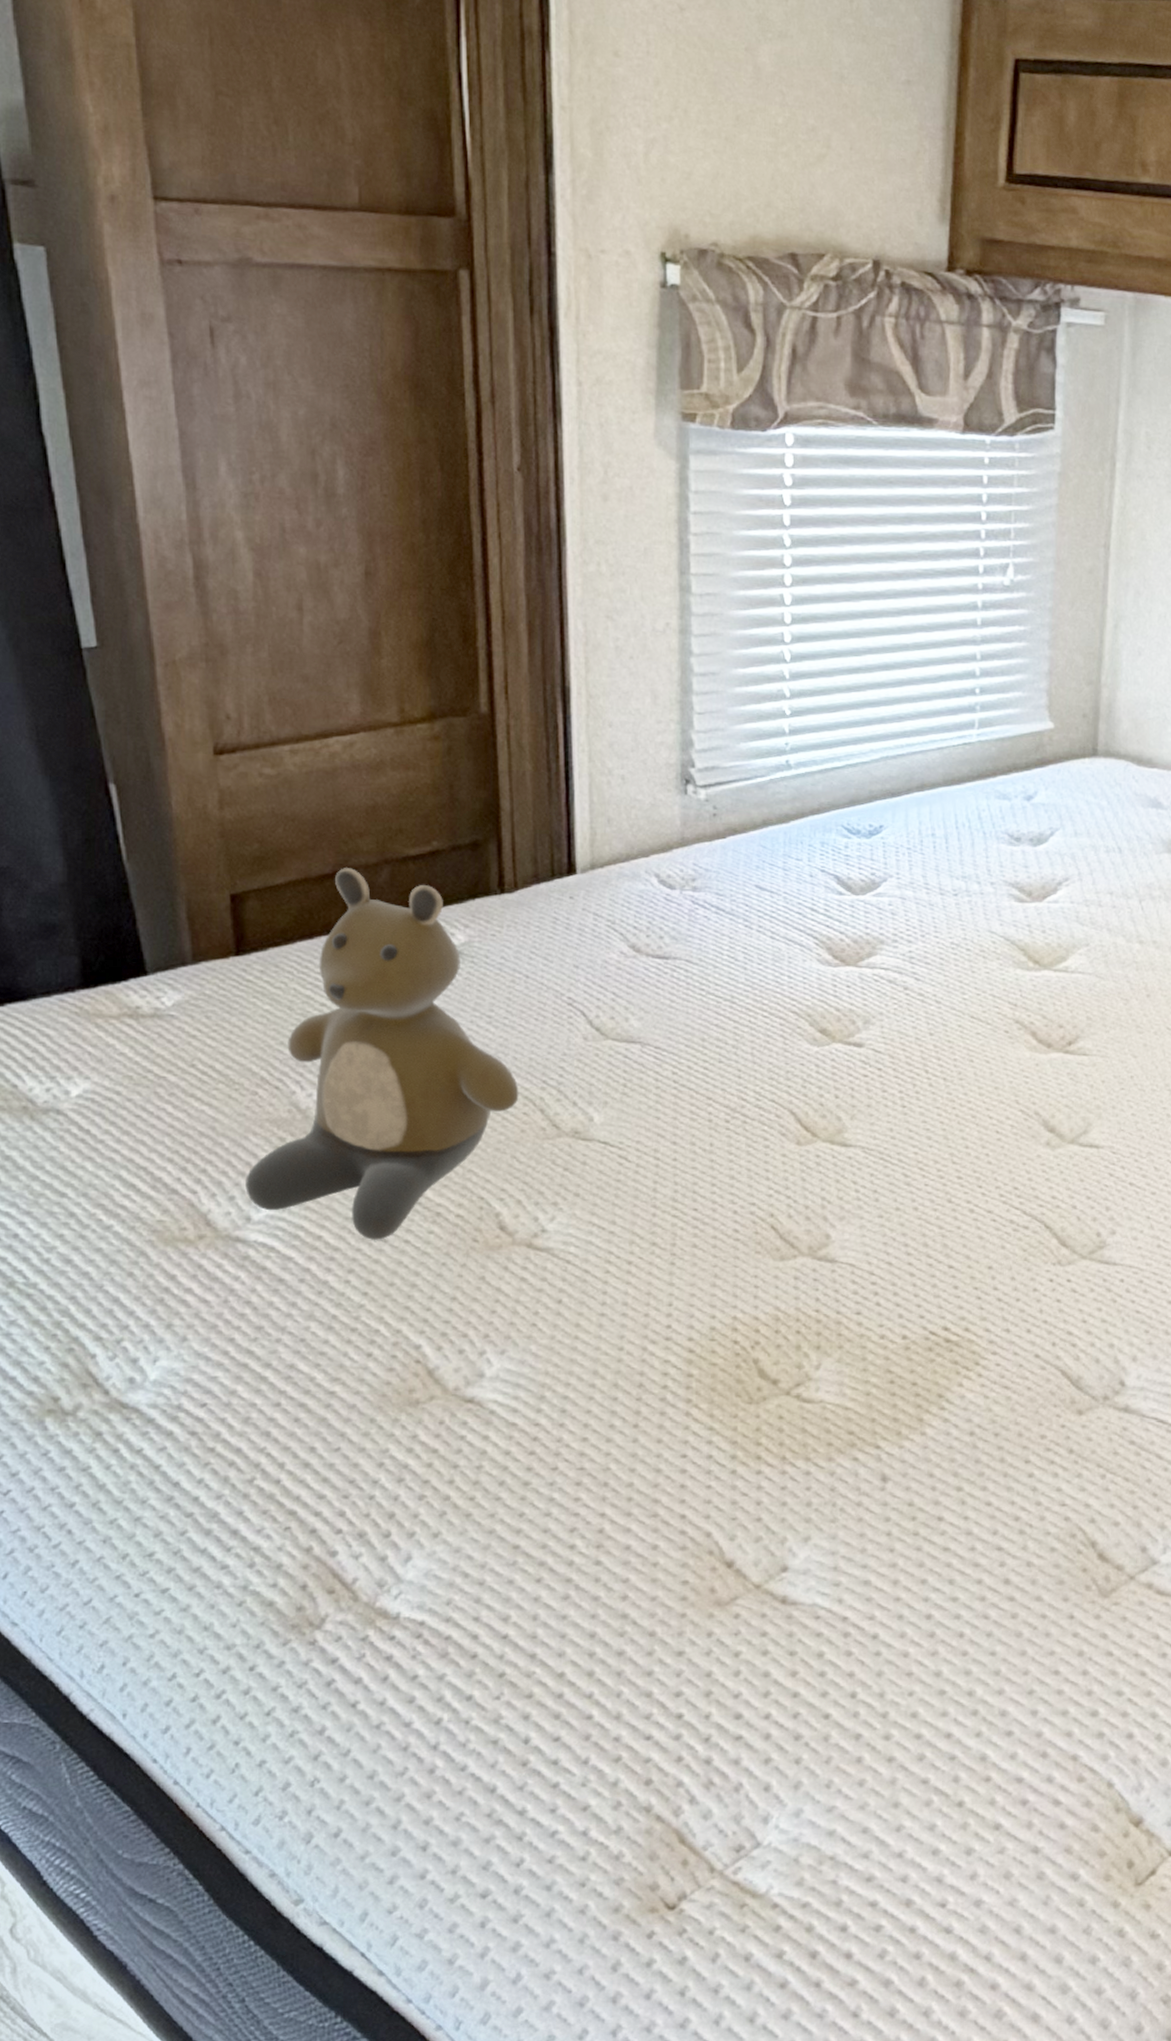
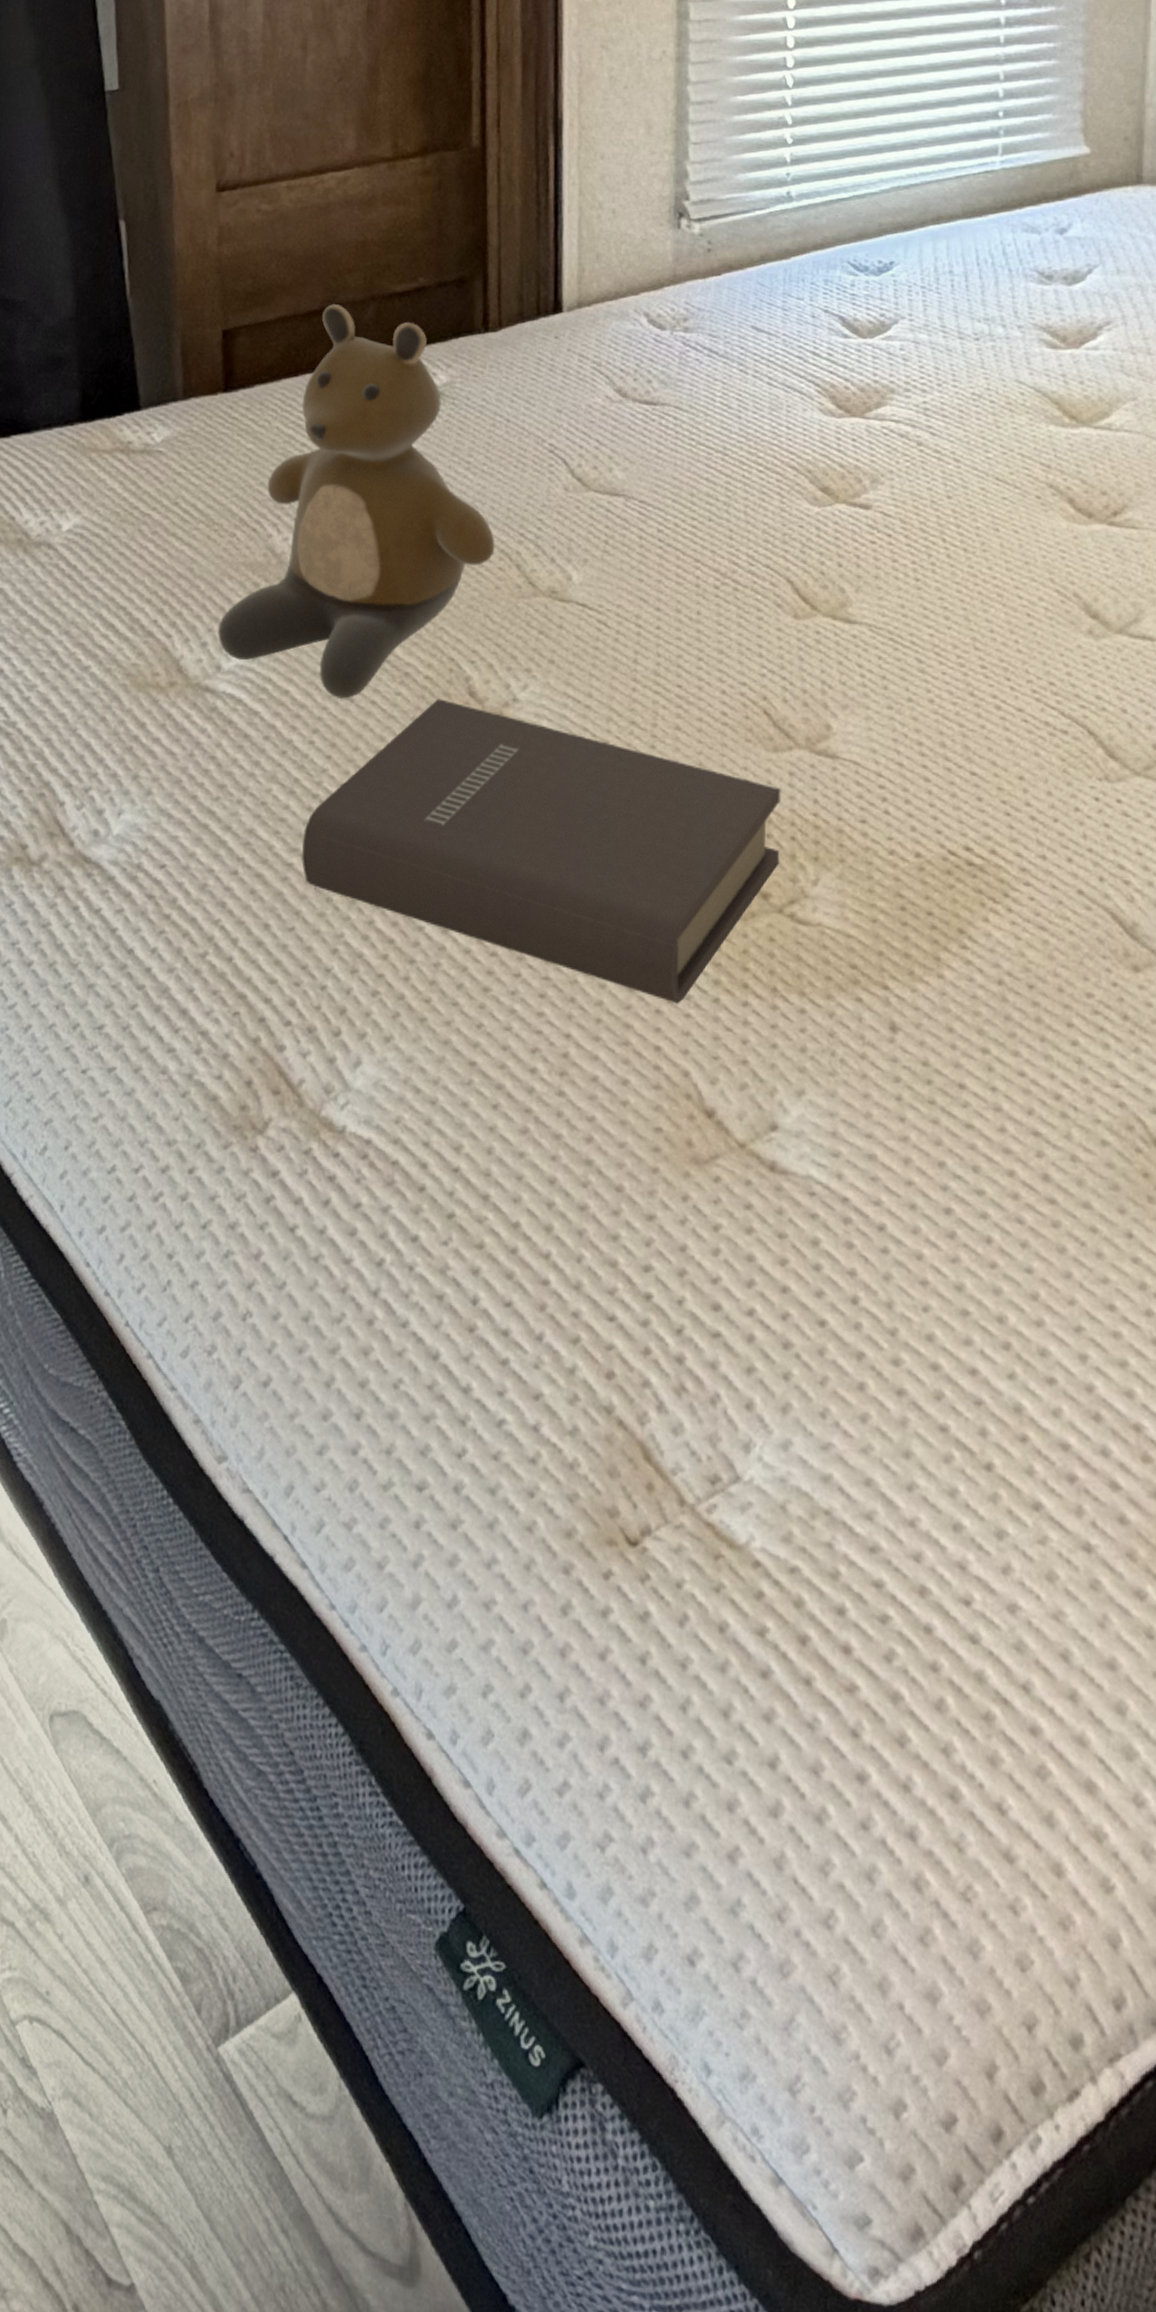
book: none [344,1234,787,1478] -> present [302,698,781,1003]

